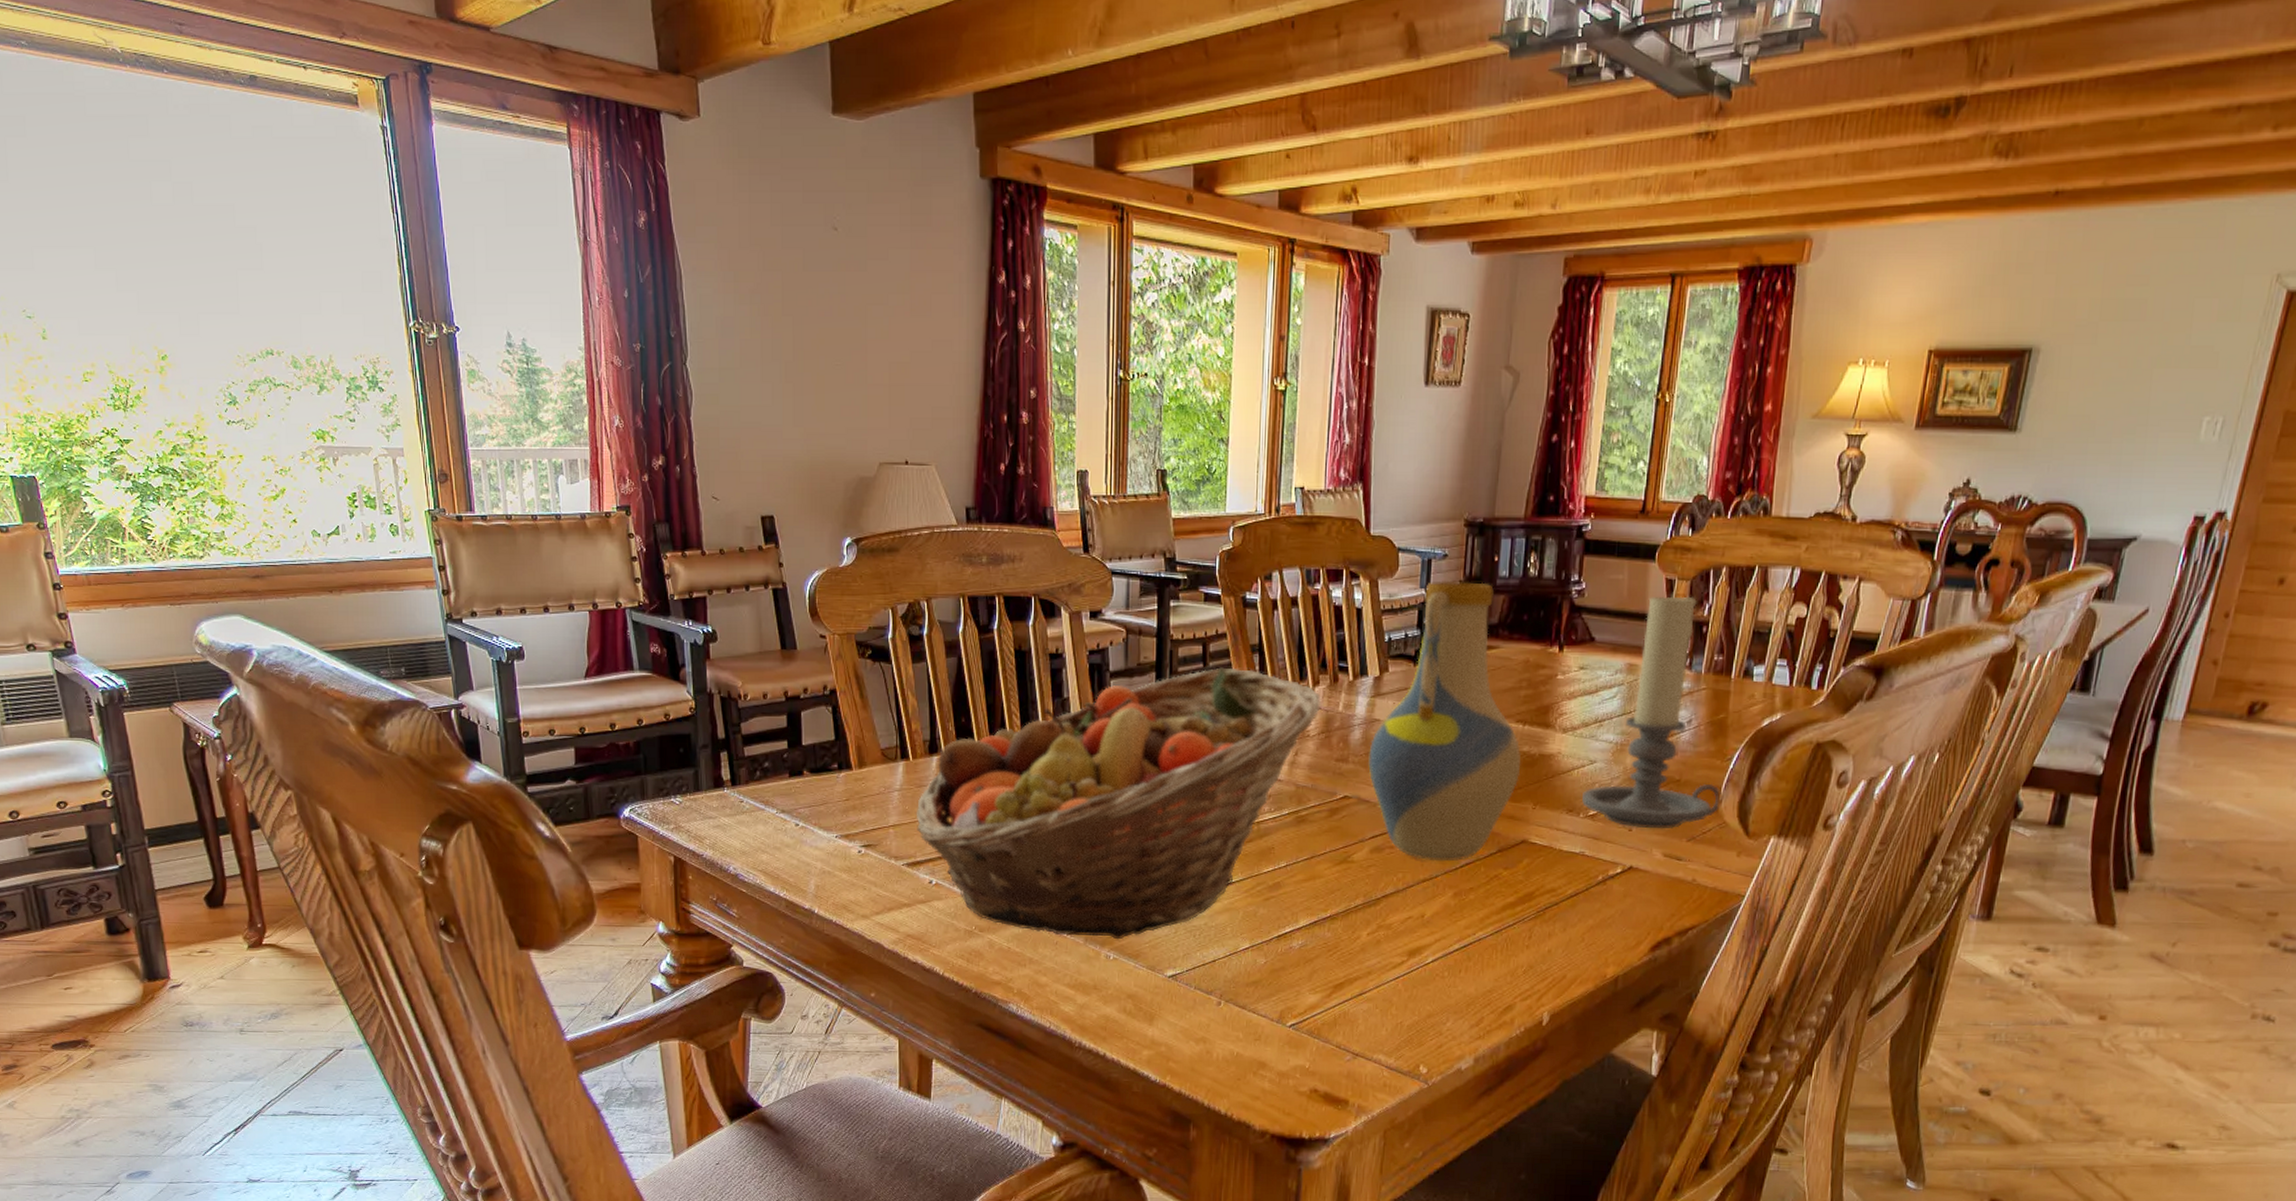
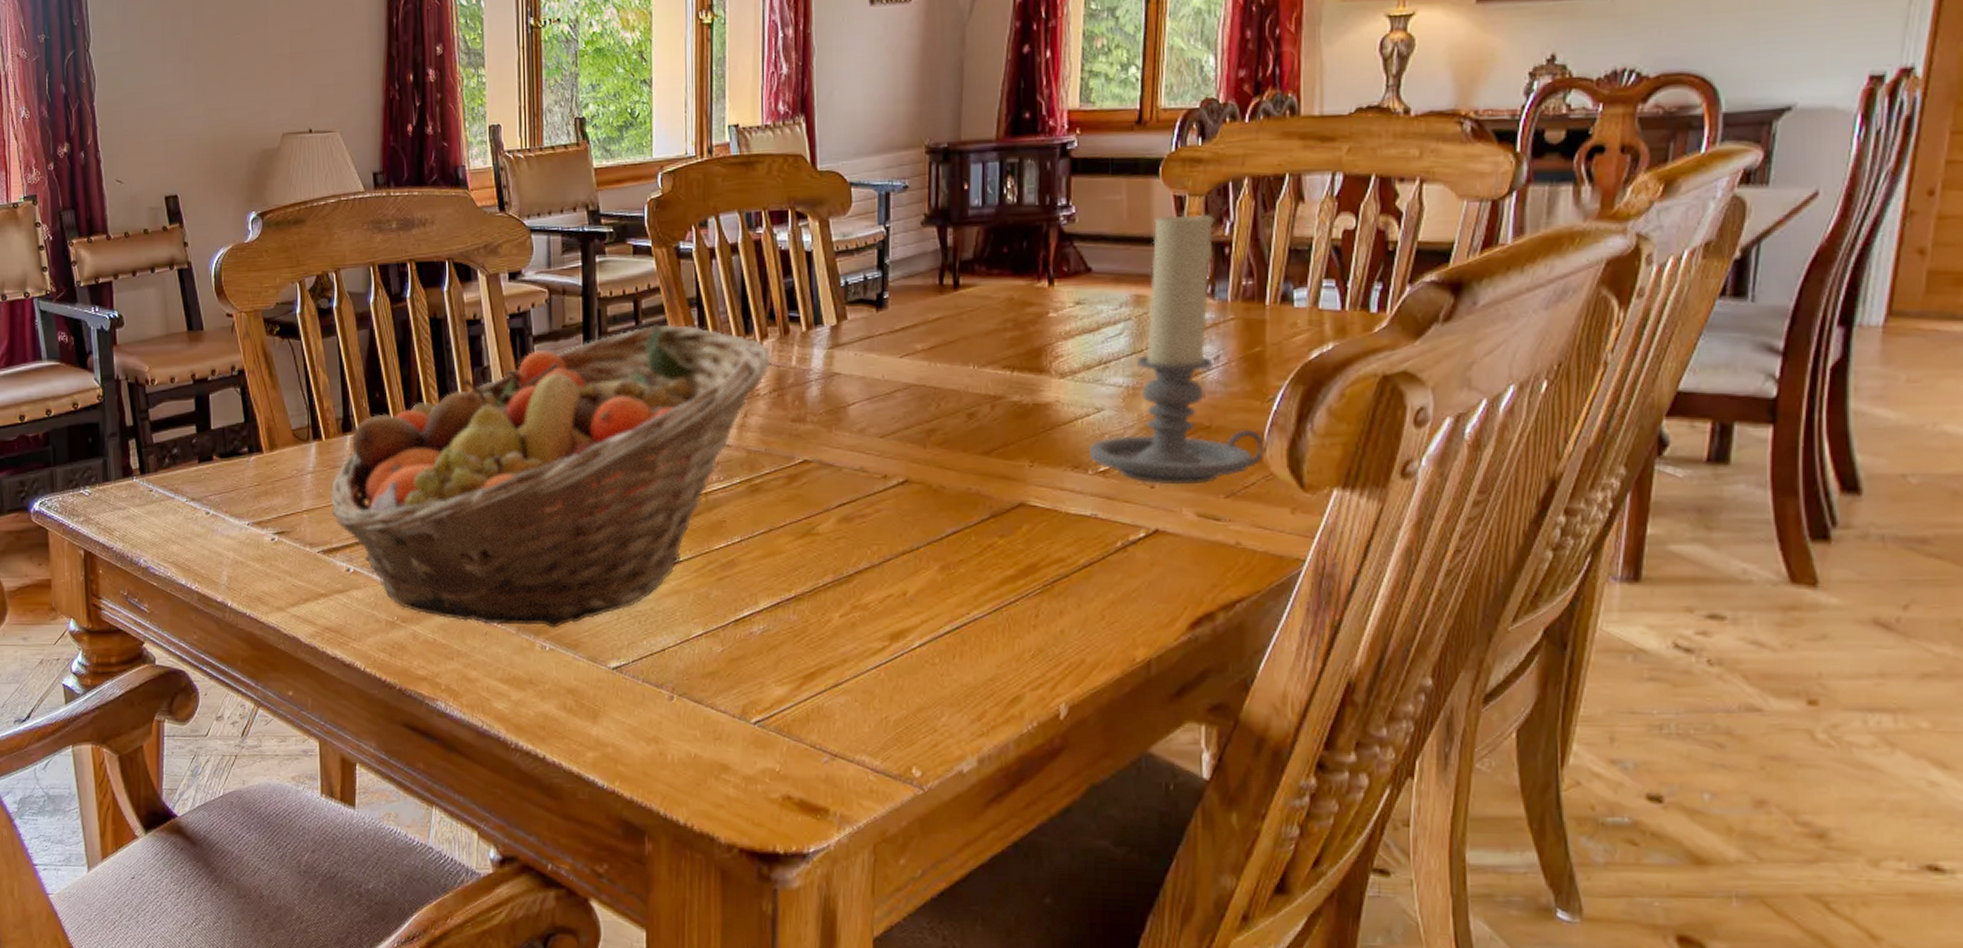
vase: present [1368,580,1521,862] -> none [829,214,1012,531]

